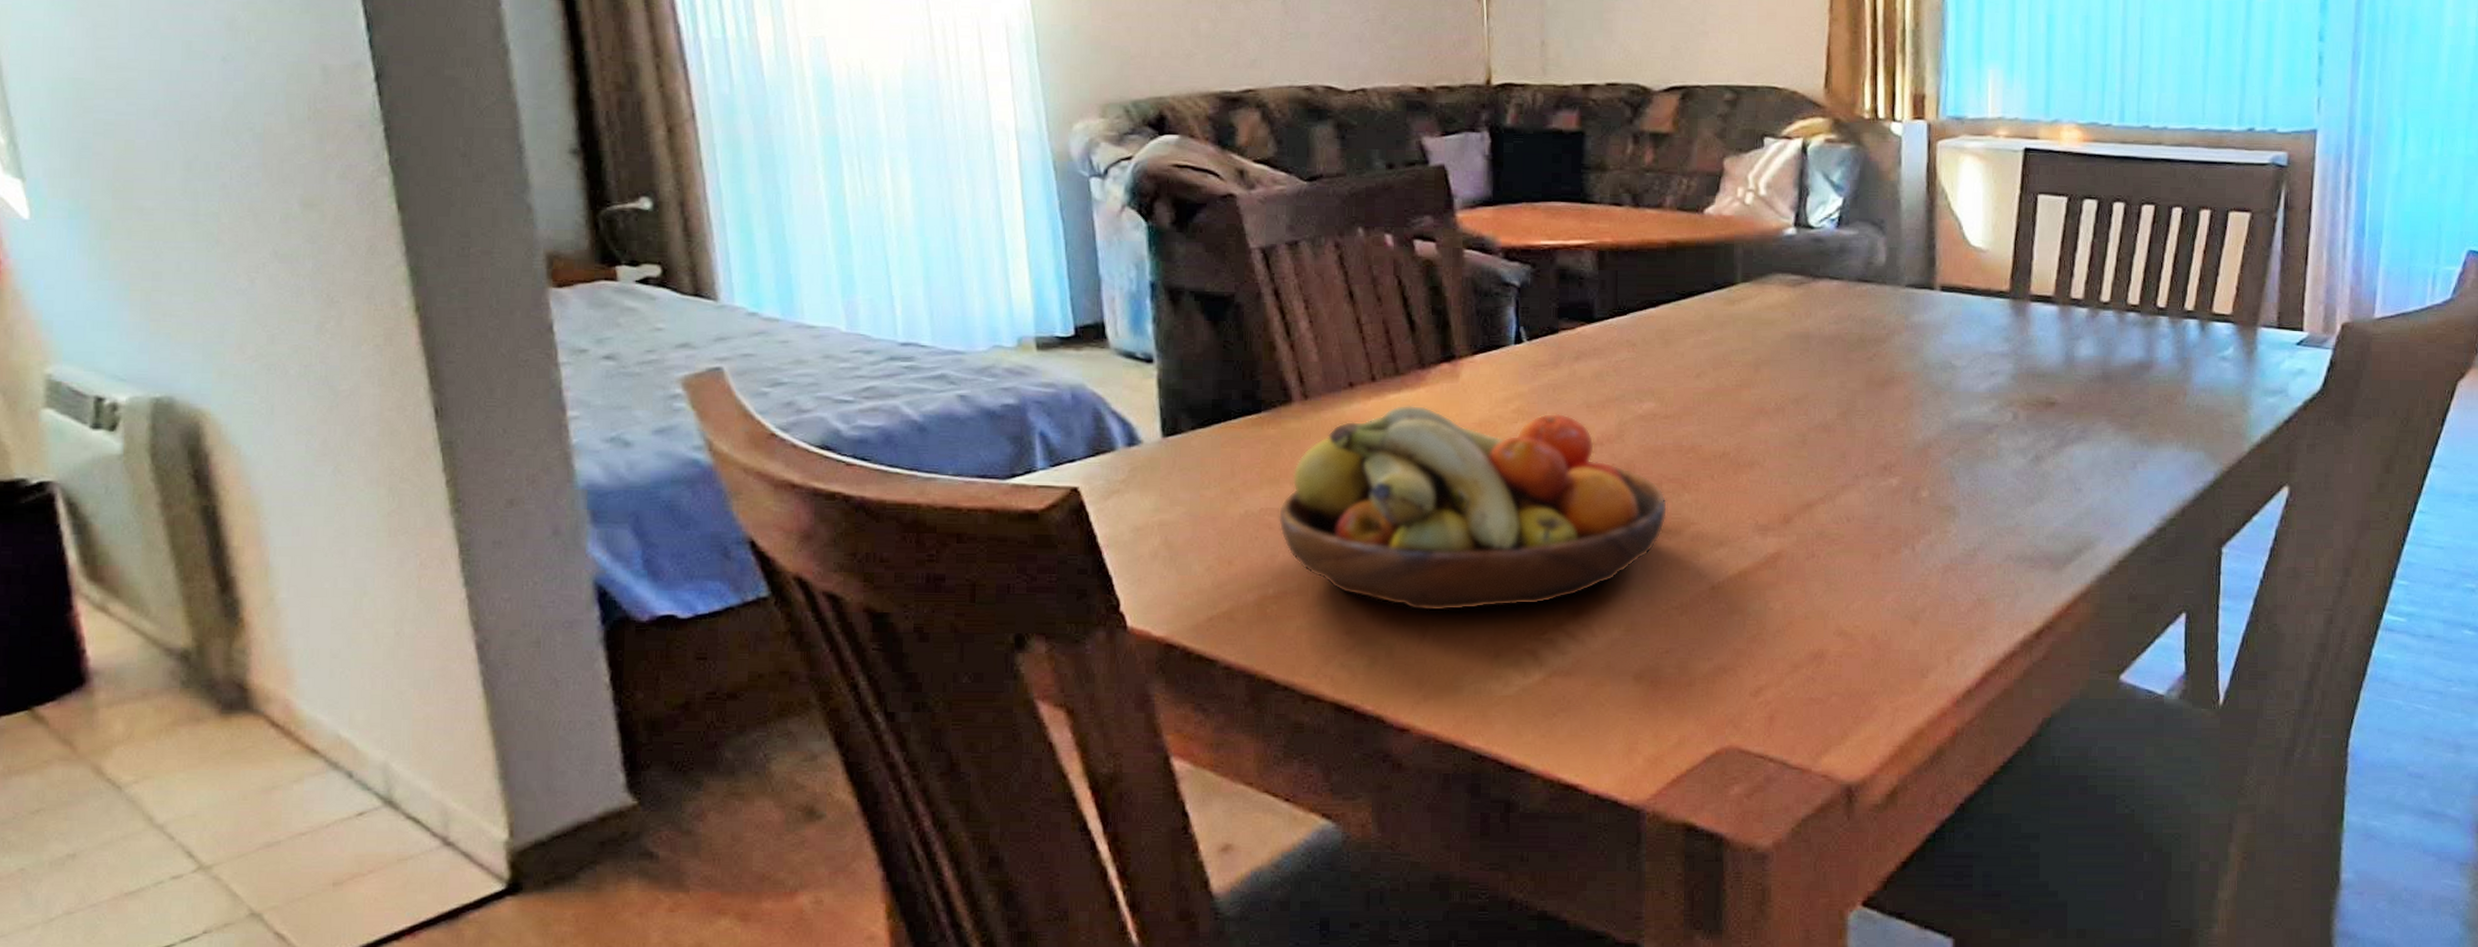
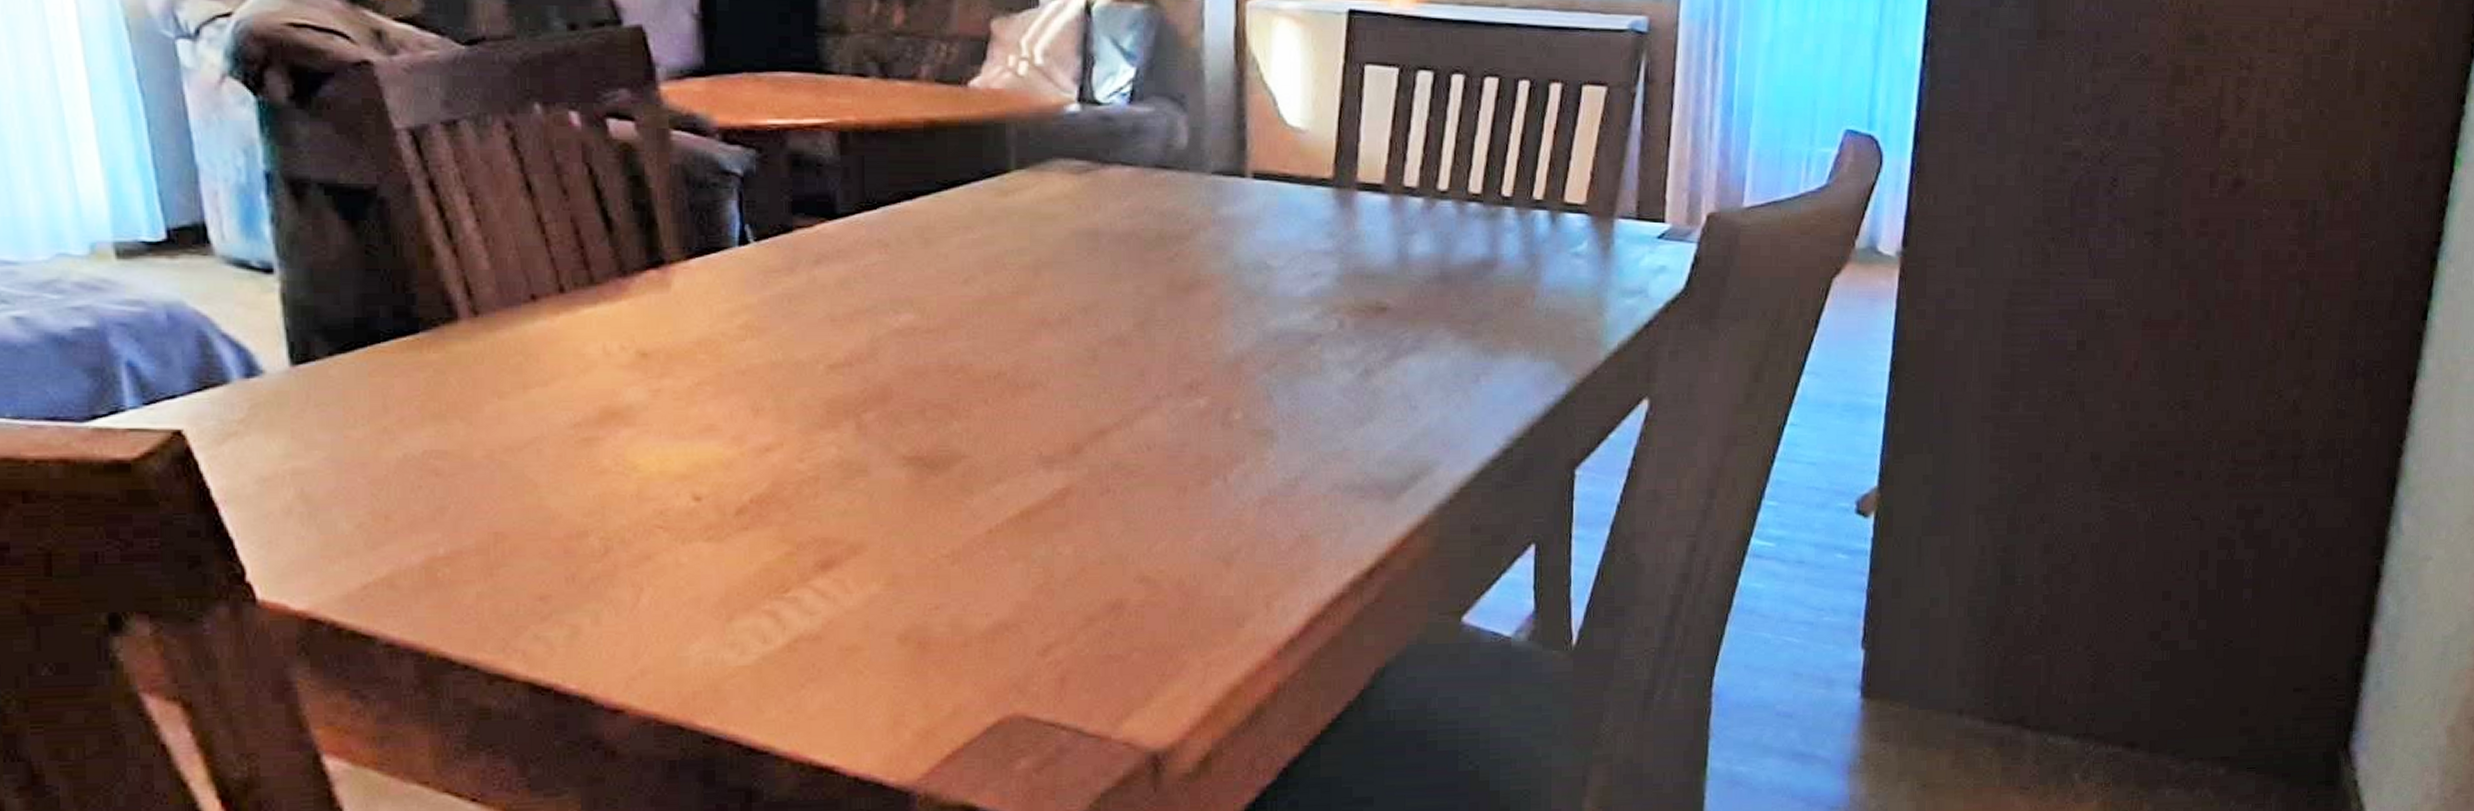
fruit bowl: present [1278,404,1668,612] -> none [446,321,933,570]

